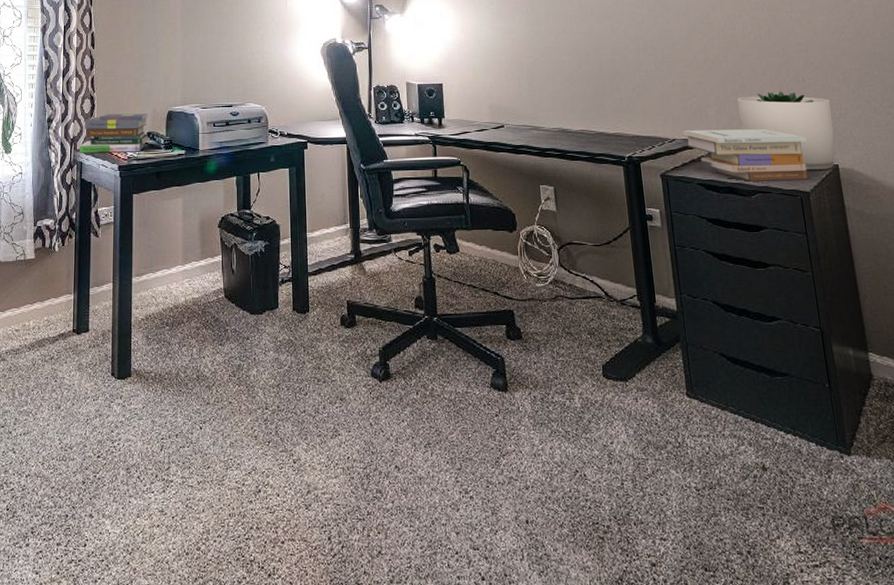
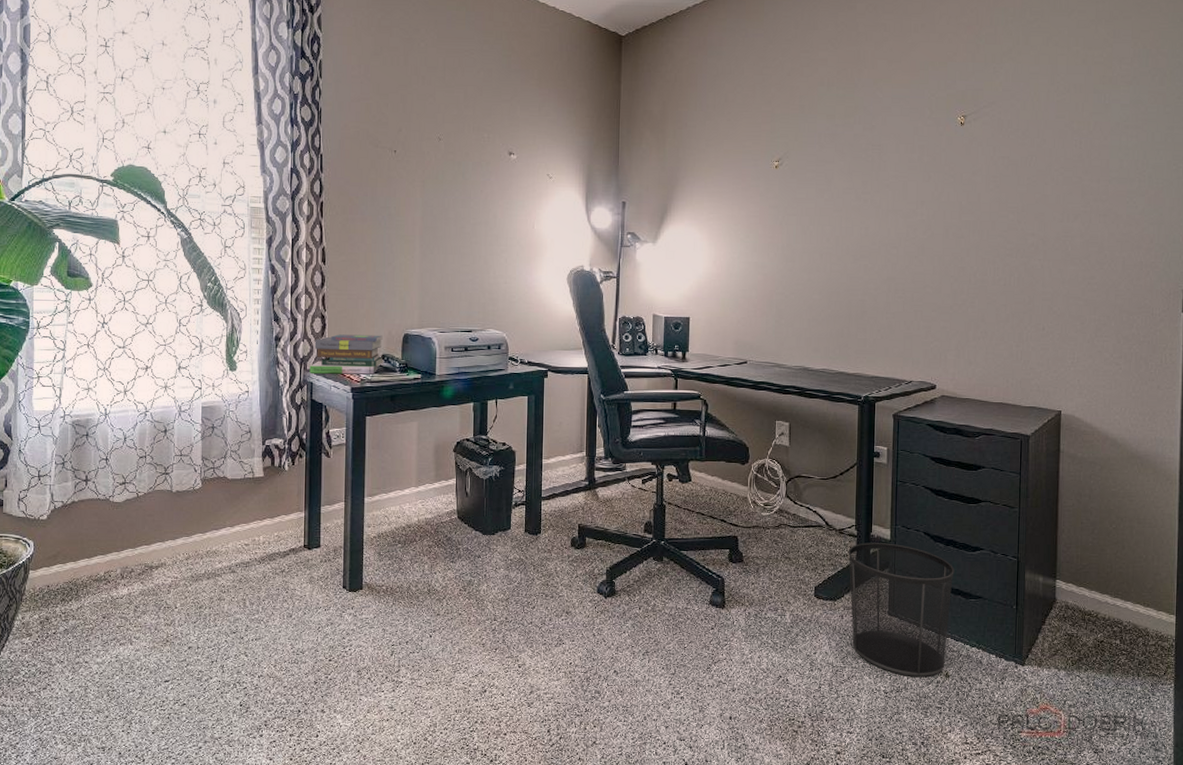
waste bin: none [632,314,760,471] -> present [847,543,955,678]
books: present [683,129,809,181] -> none [921,373,1037,424]
planter: present [736,91,835,171] -> none [976,338,1064,416]

